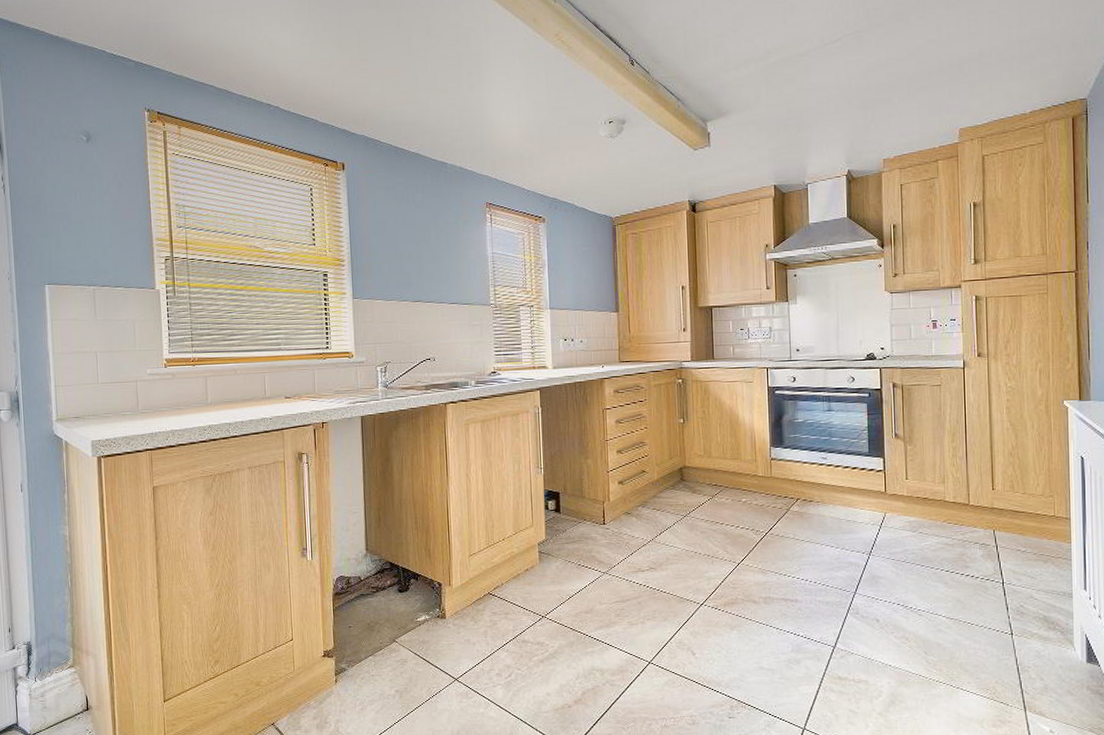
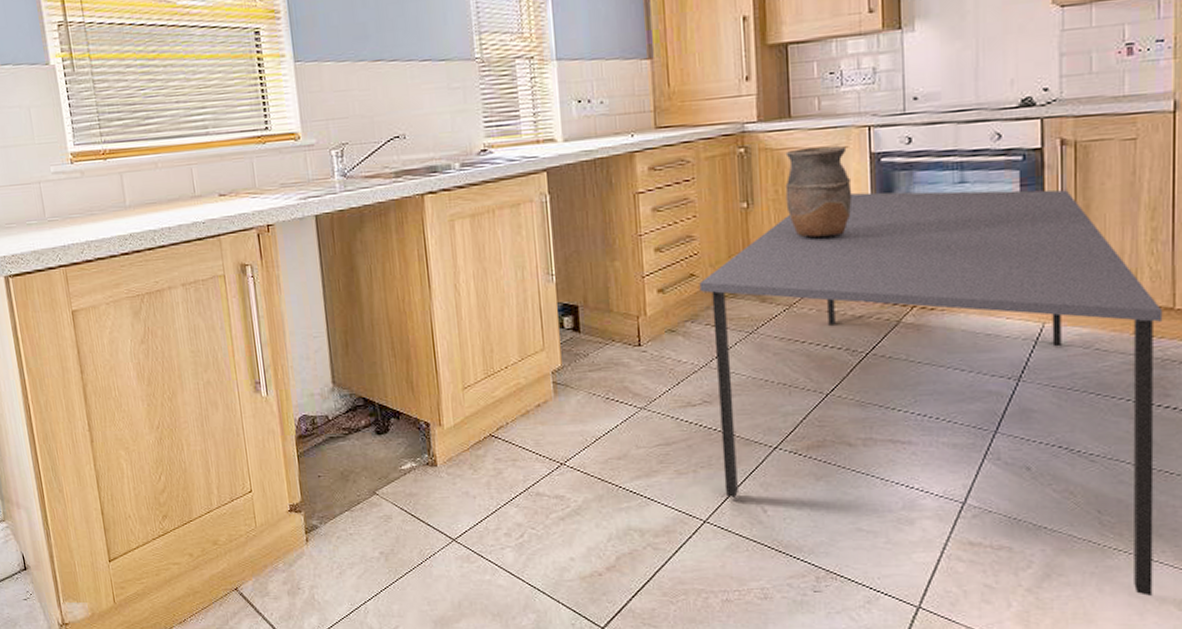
dining table: none [648,415,963,717] -> present [699,189,1163,596]
vase: none [710,380,756,447] -> present [785,145,853,239]

